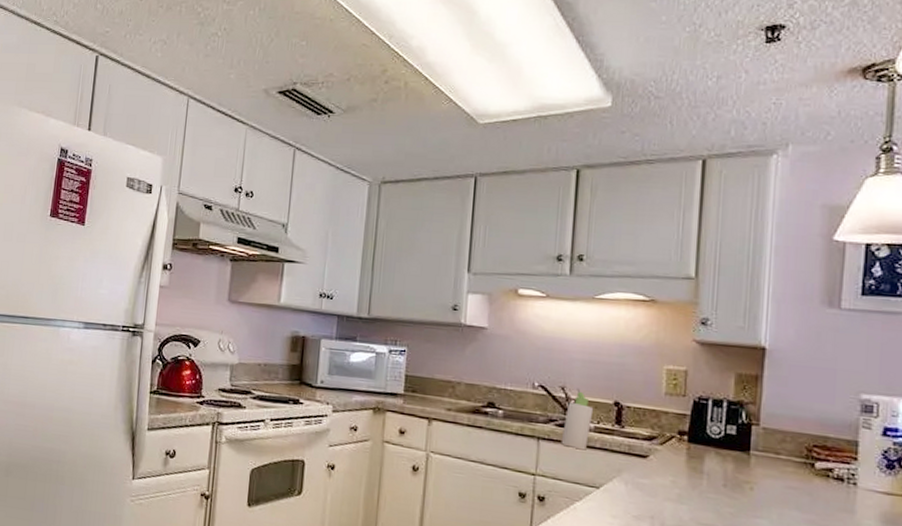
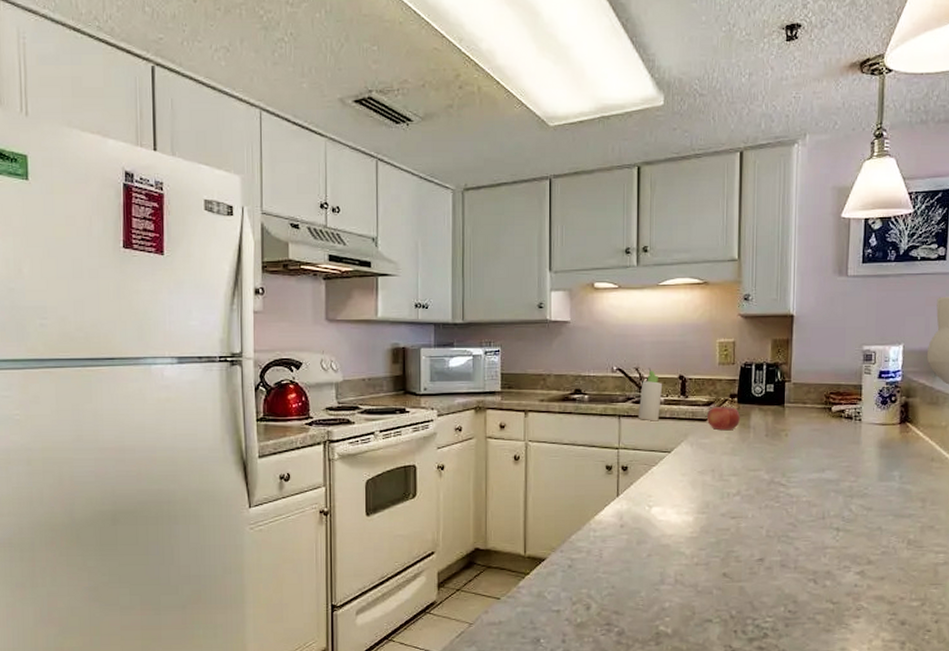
fruit: none [646,440,690,473] -> present [706,403,740,431]

